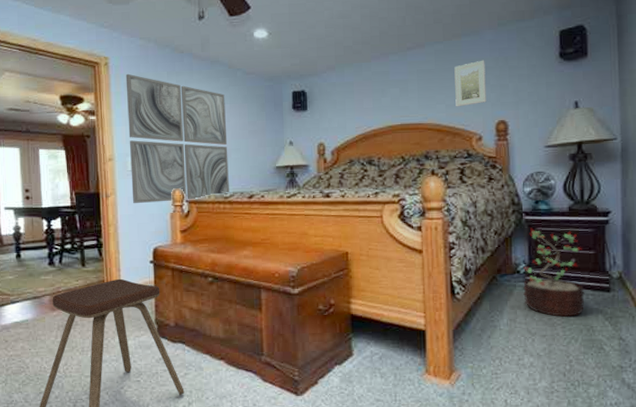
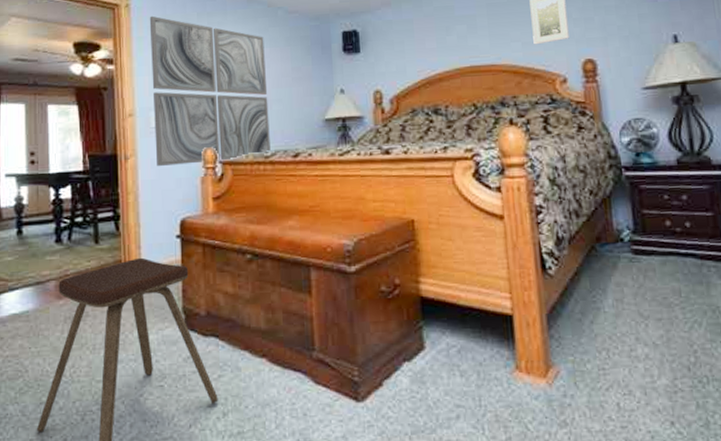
decorative plant: present [523,228,585,317] -> none [628,186,707,295]

